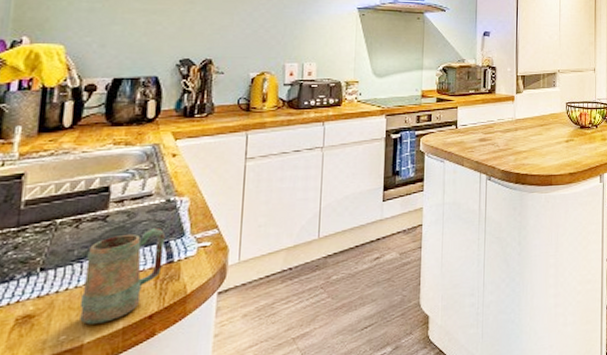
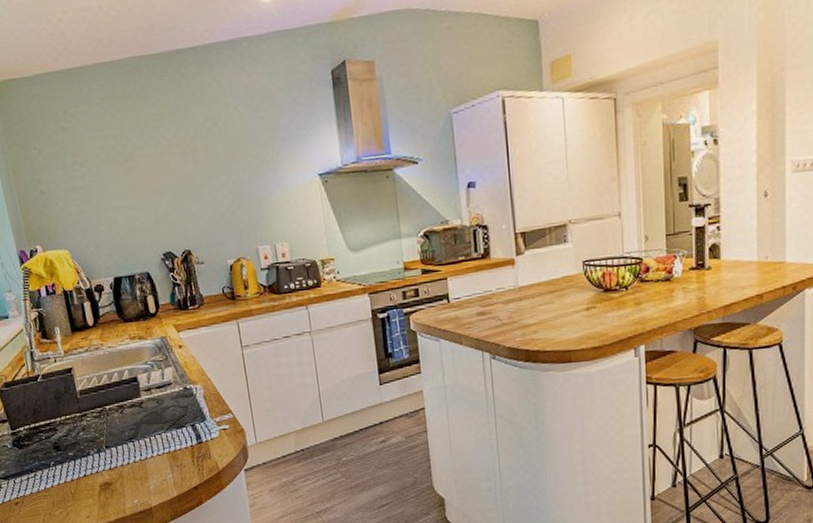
mug: present [79,227,166,325] -> none [135,412,195,492]

